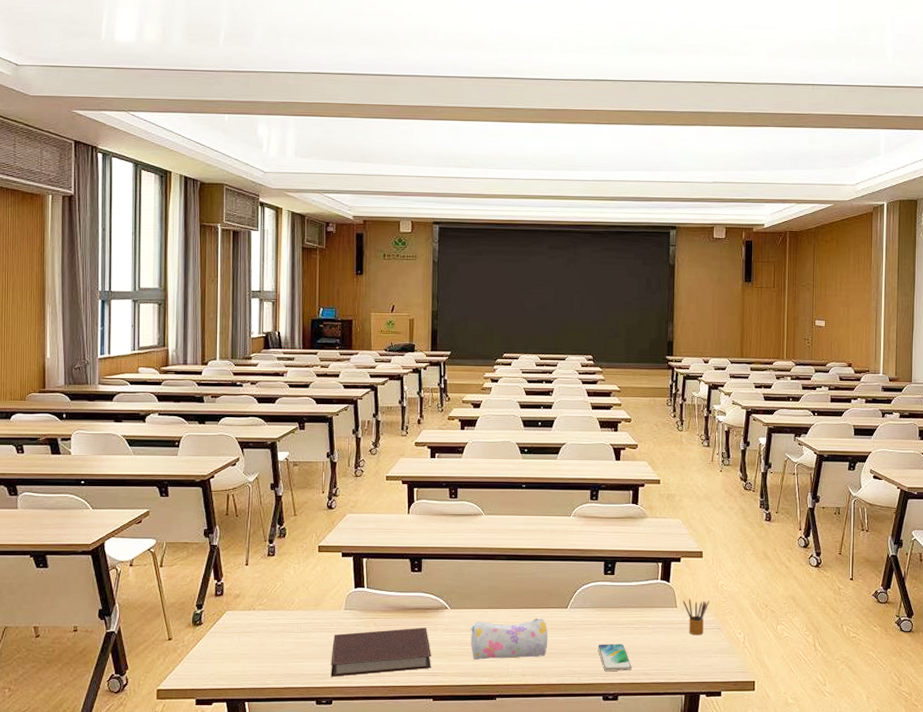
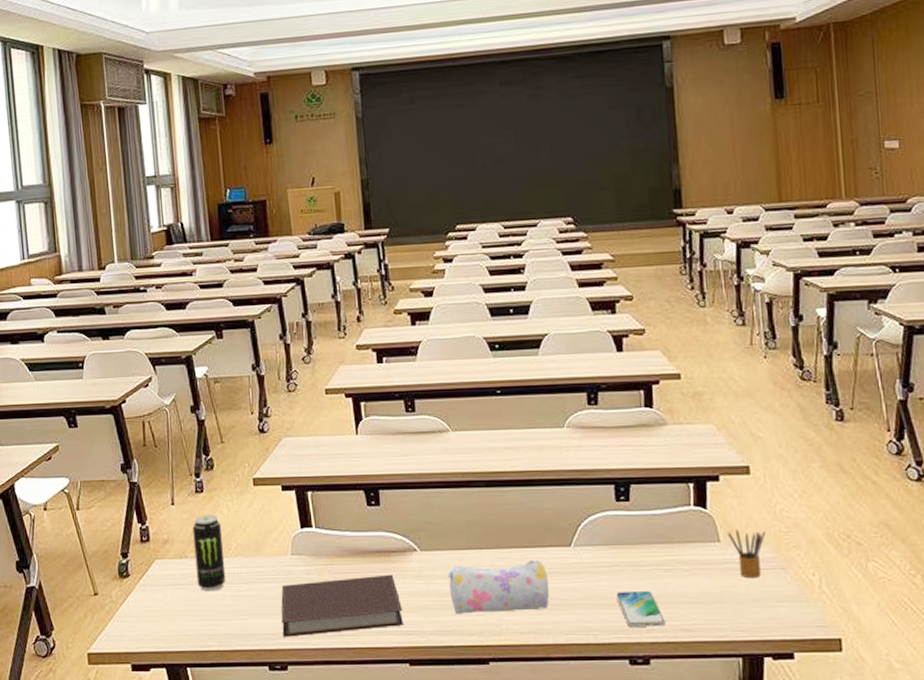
beverage can: none [261,575,288,638] -> present [192,515,226,592]

